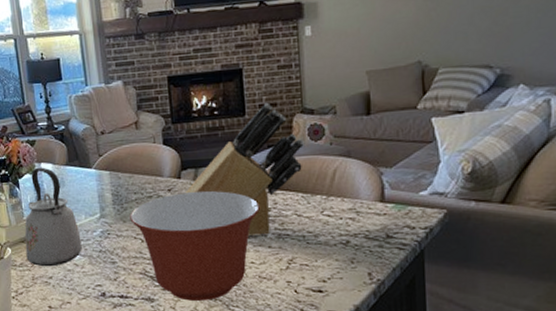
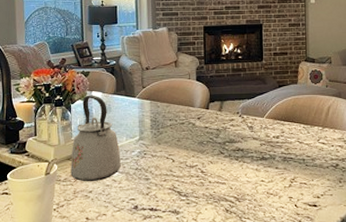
mixing bowl: present [130,191,260,301] -> none [164,120,270,213]
knife block: present [185,102,304,235] -> none [211,51,306,158]

